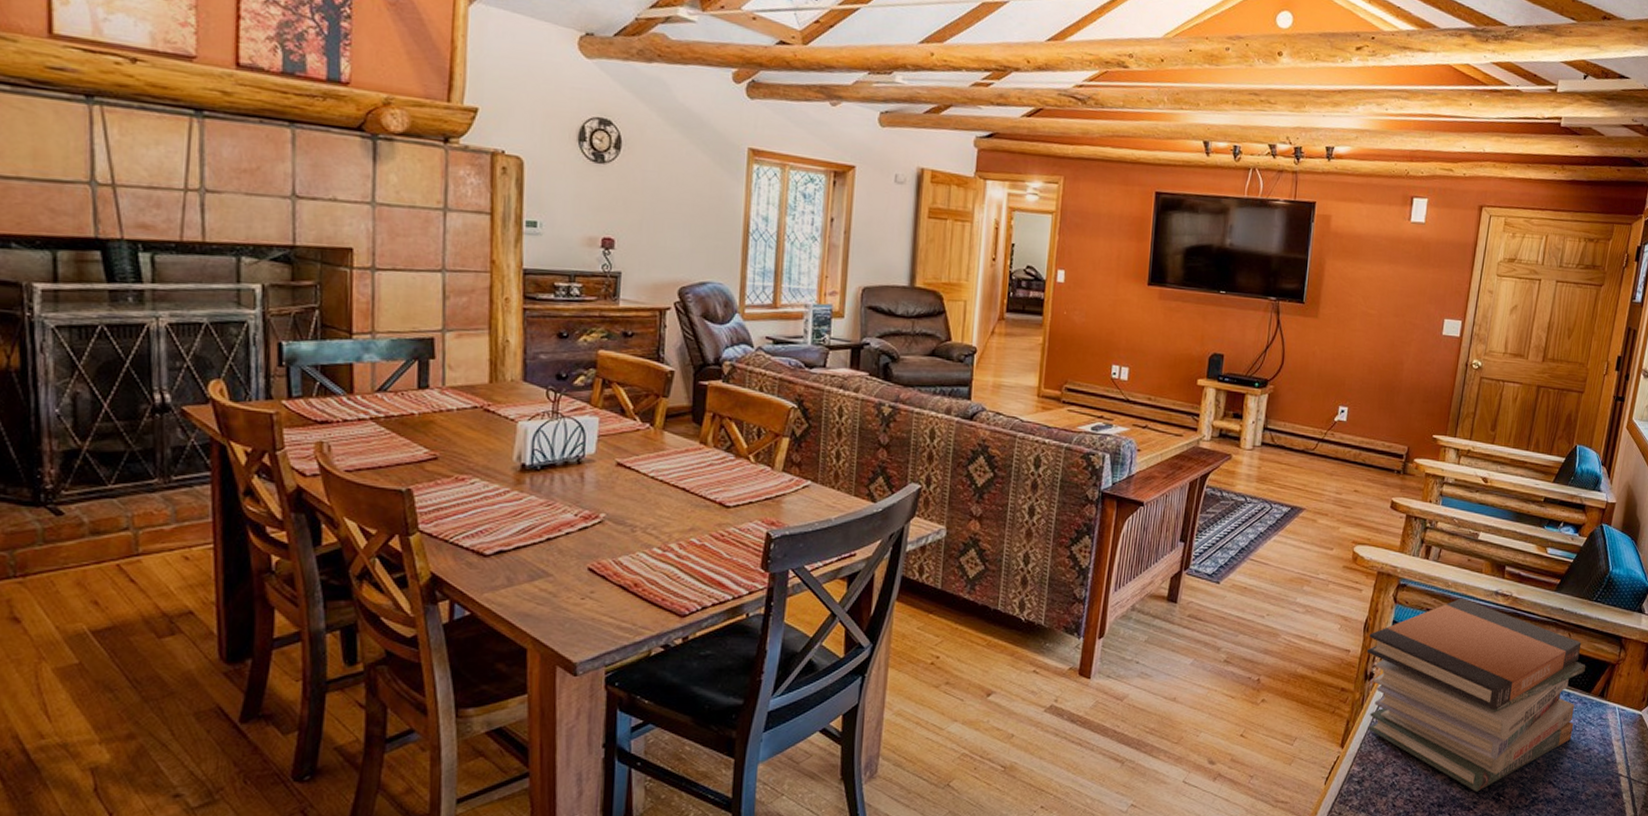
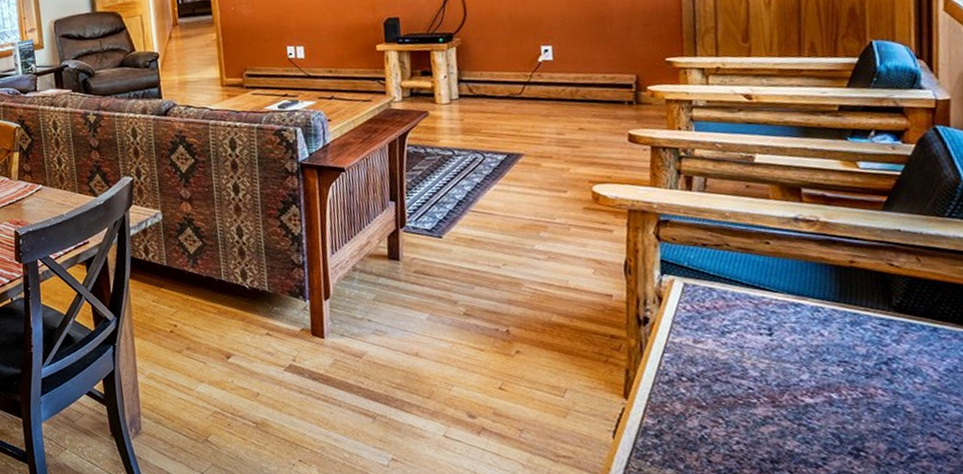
book stack: present [1366,598,1586,792] -> none [633,228,955,446]

